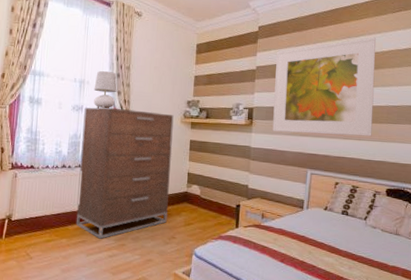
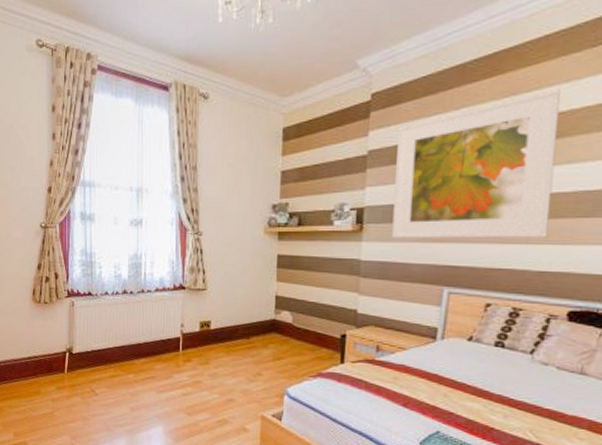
dresser: present [76,107,174,239] -> none [143,219,255,375]
table lamp: present [94,71,117,109] -> none [154,175,182,222]

